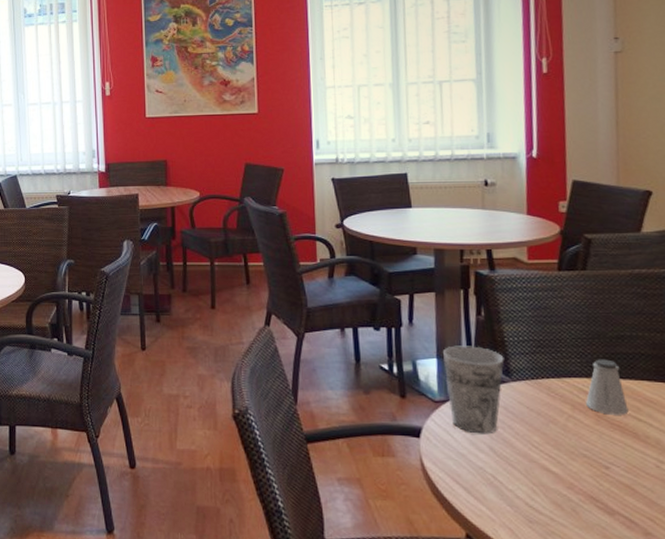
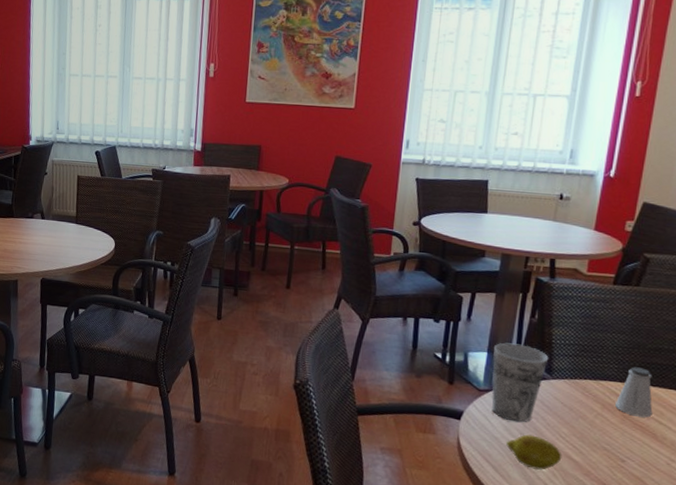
fruit: none [475,447,539,487] -> present [506,434,563,470]

